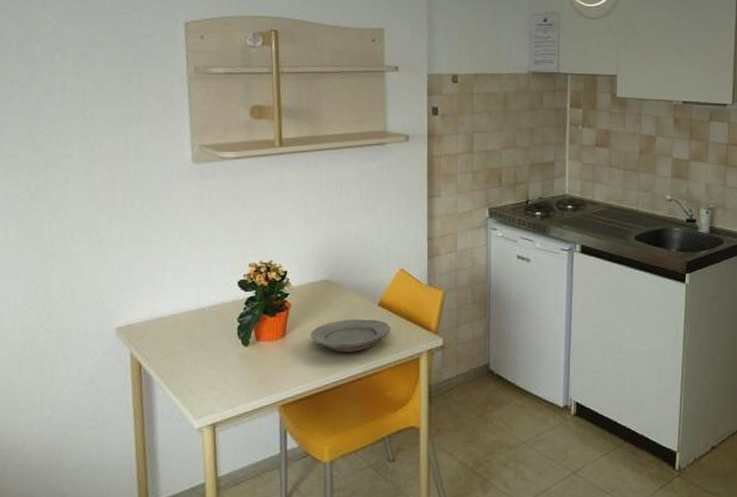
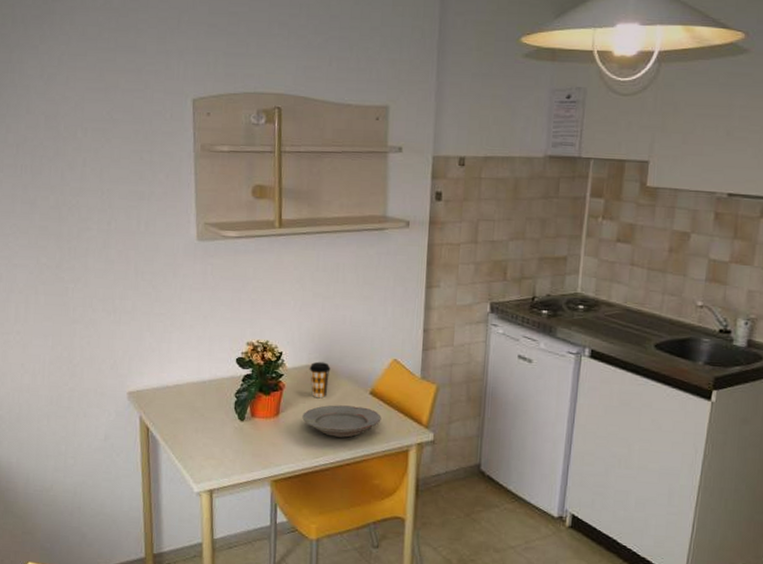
coffee cup: none [315,277,338,315] -> present [309,361,331,399]

